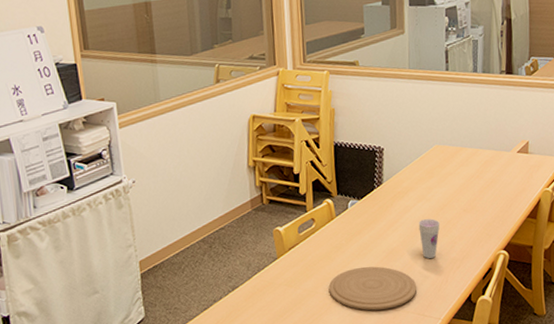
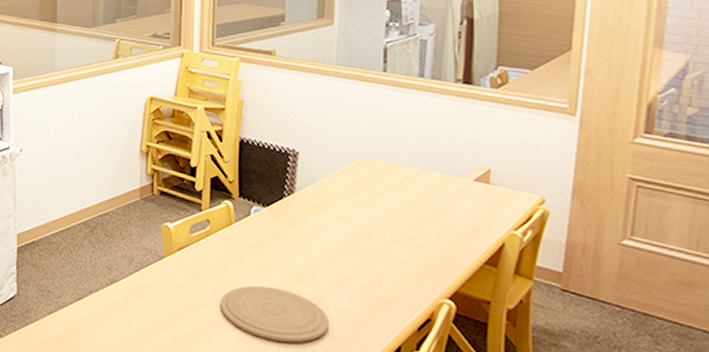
cup: present [418,218,440,259] -> none [336,243,365,293]

